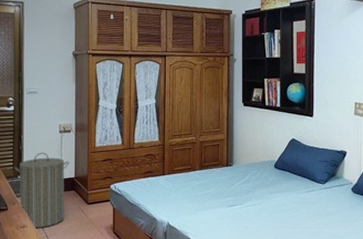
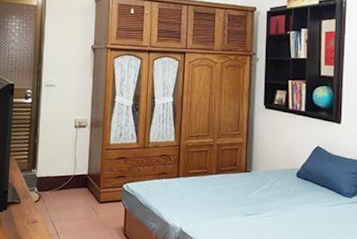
laundry hamper: present [14,152,69,228] -> none [29,146,83,224]

